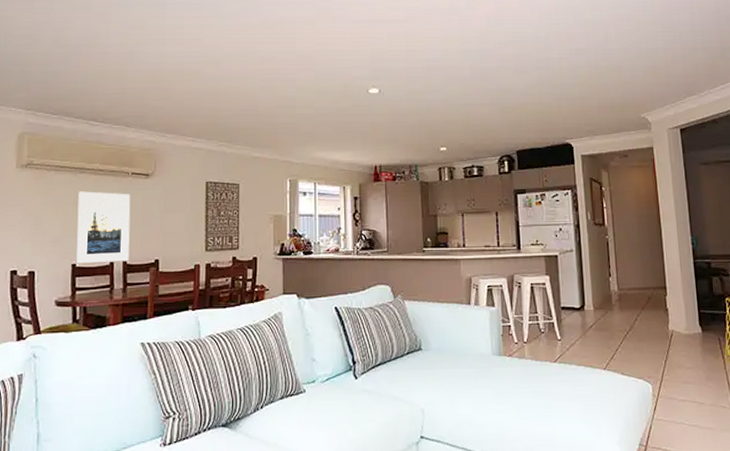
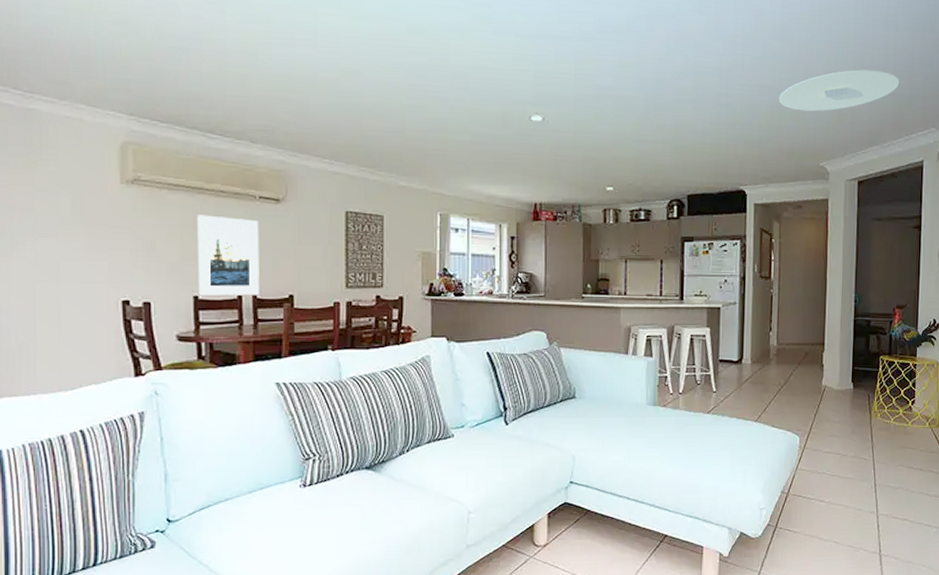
ceiling light: none [595,29,709,69] -> present [779,69,900,112]

